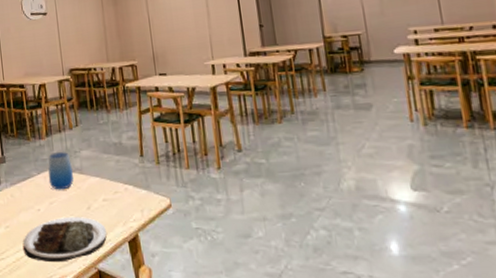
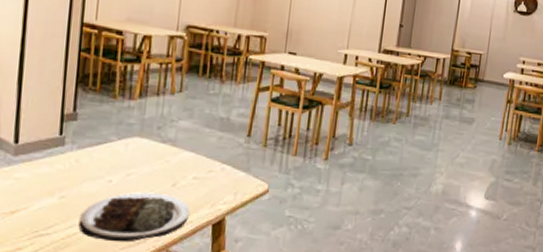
cup: present [48,152,74,190] -> none [130,118,165,162]

